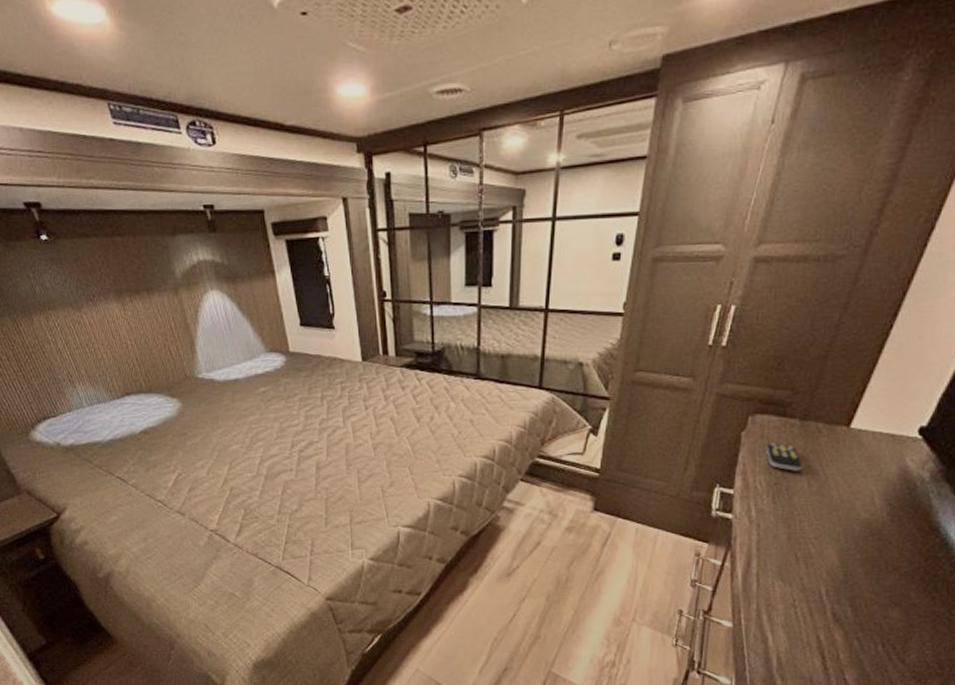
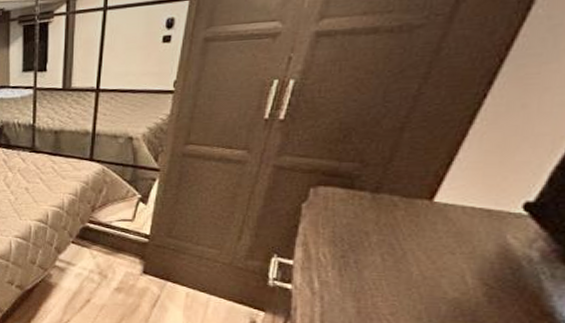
remote control: present [765,443,802,471] -> none [330,215,374,245]

